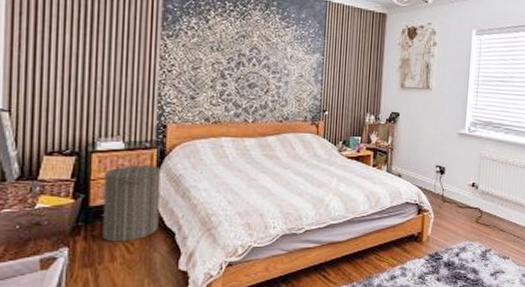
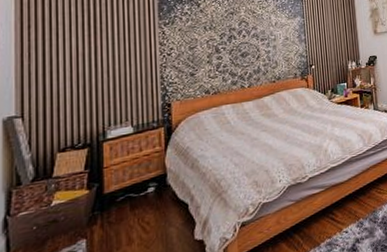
laundry hamper: present [102,160,161,242] -> none [117,141,172,226]

